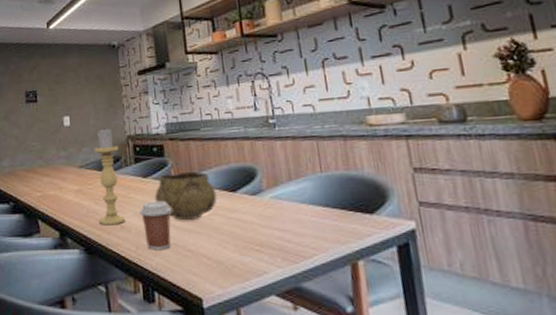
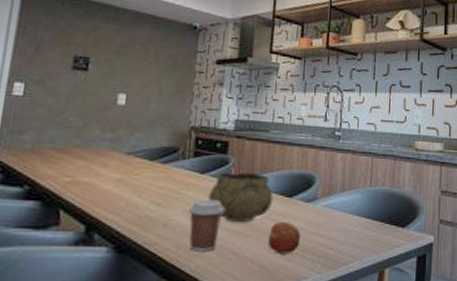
candle holder: present [94,127,125,226] -> none [139,113,179,222]
apple: none [219,216,254,250] -> present [268,221,301,254]

